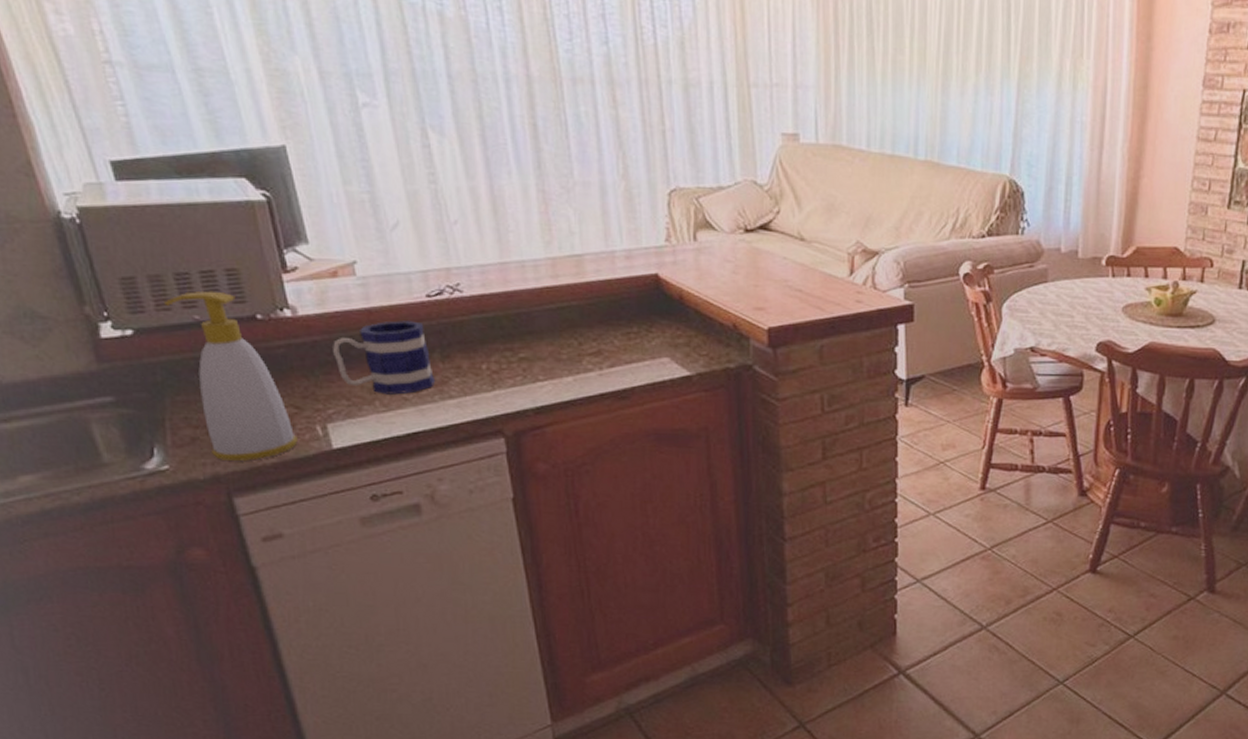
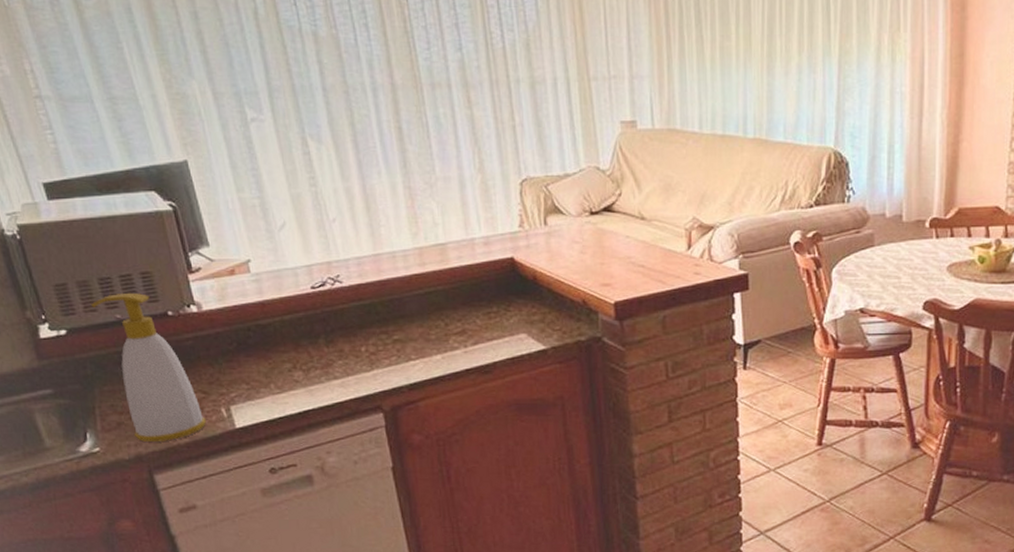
mug: present [333,320,436,395] -> none [233,311,322,378]

